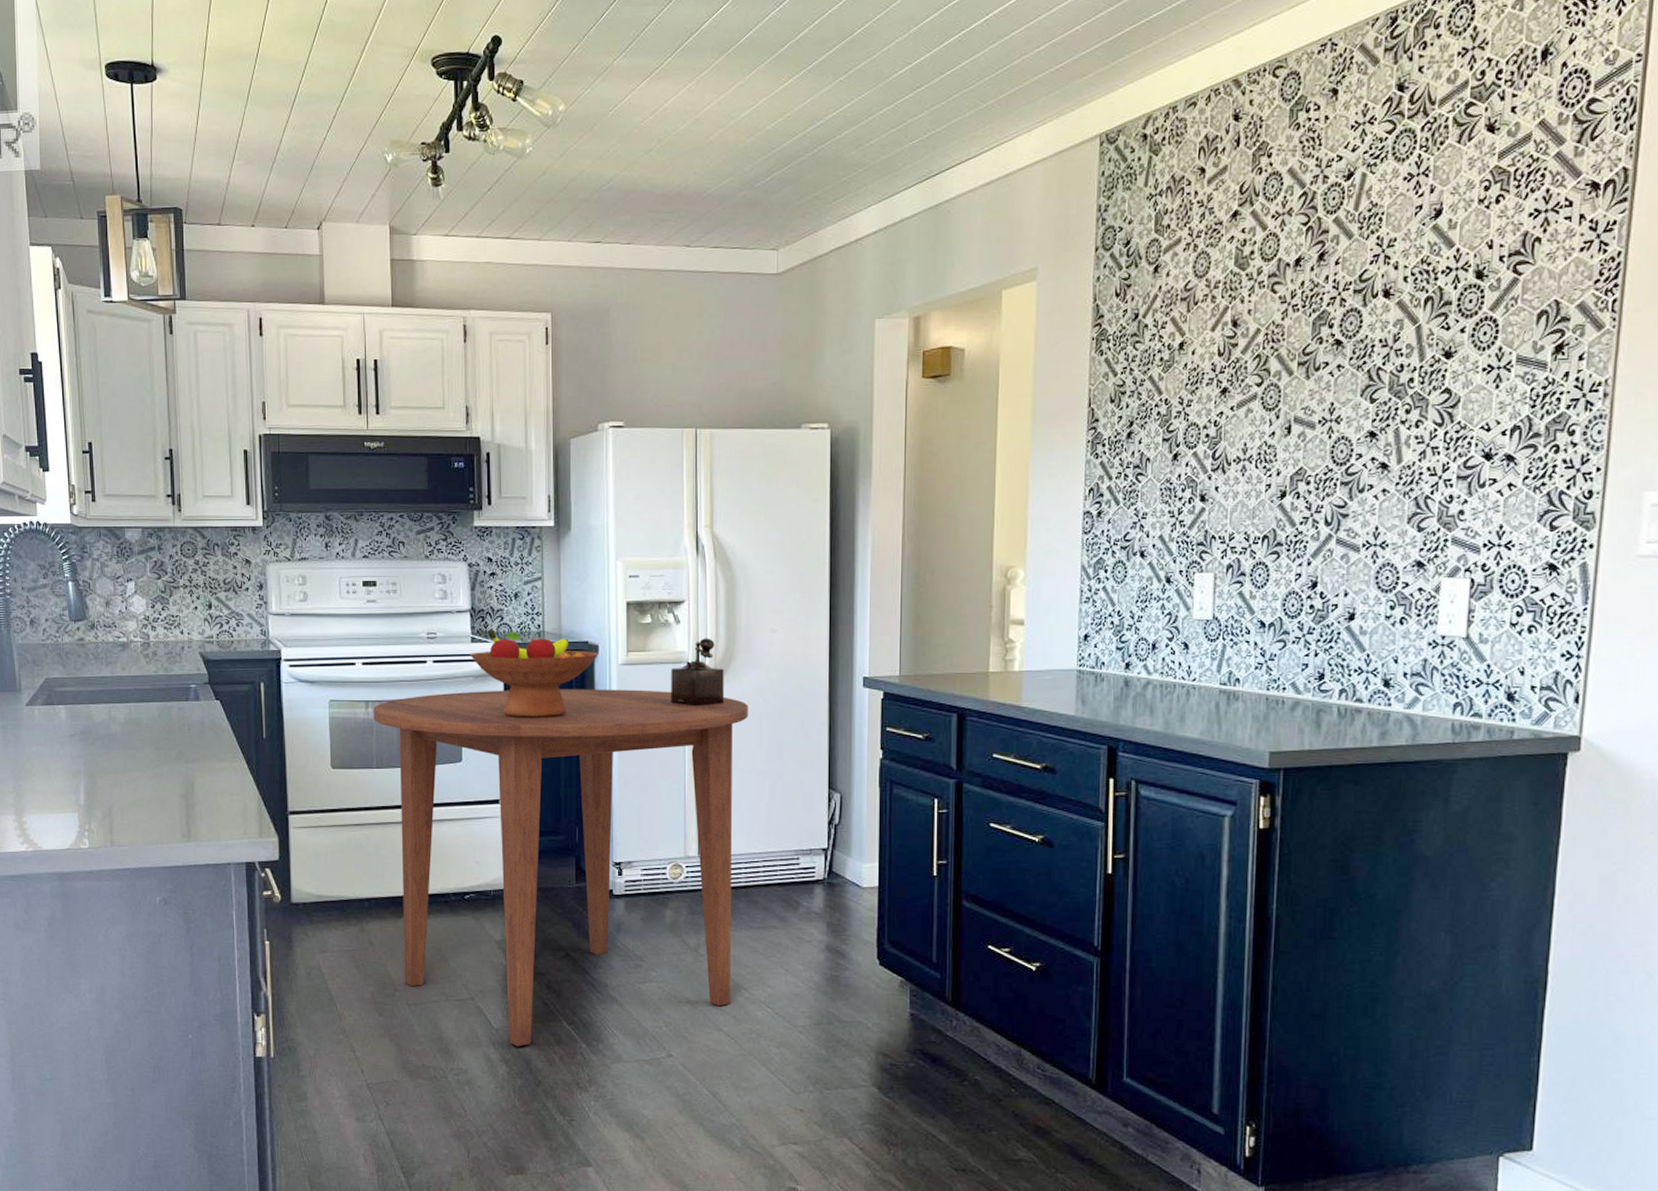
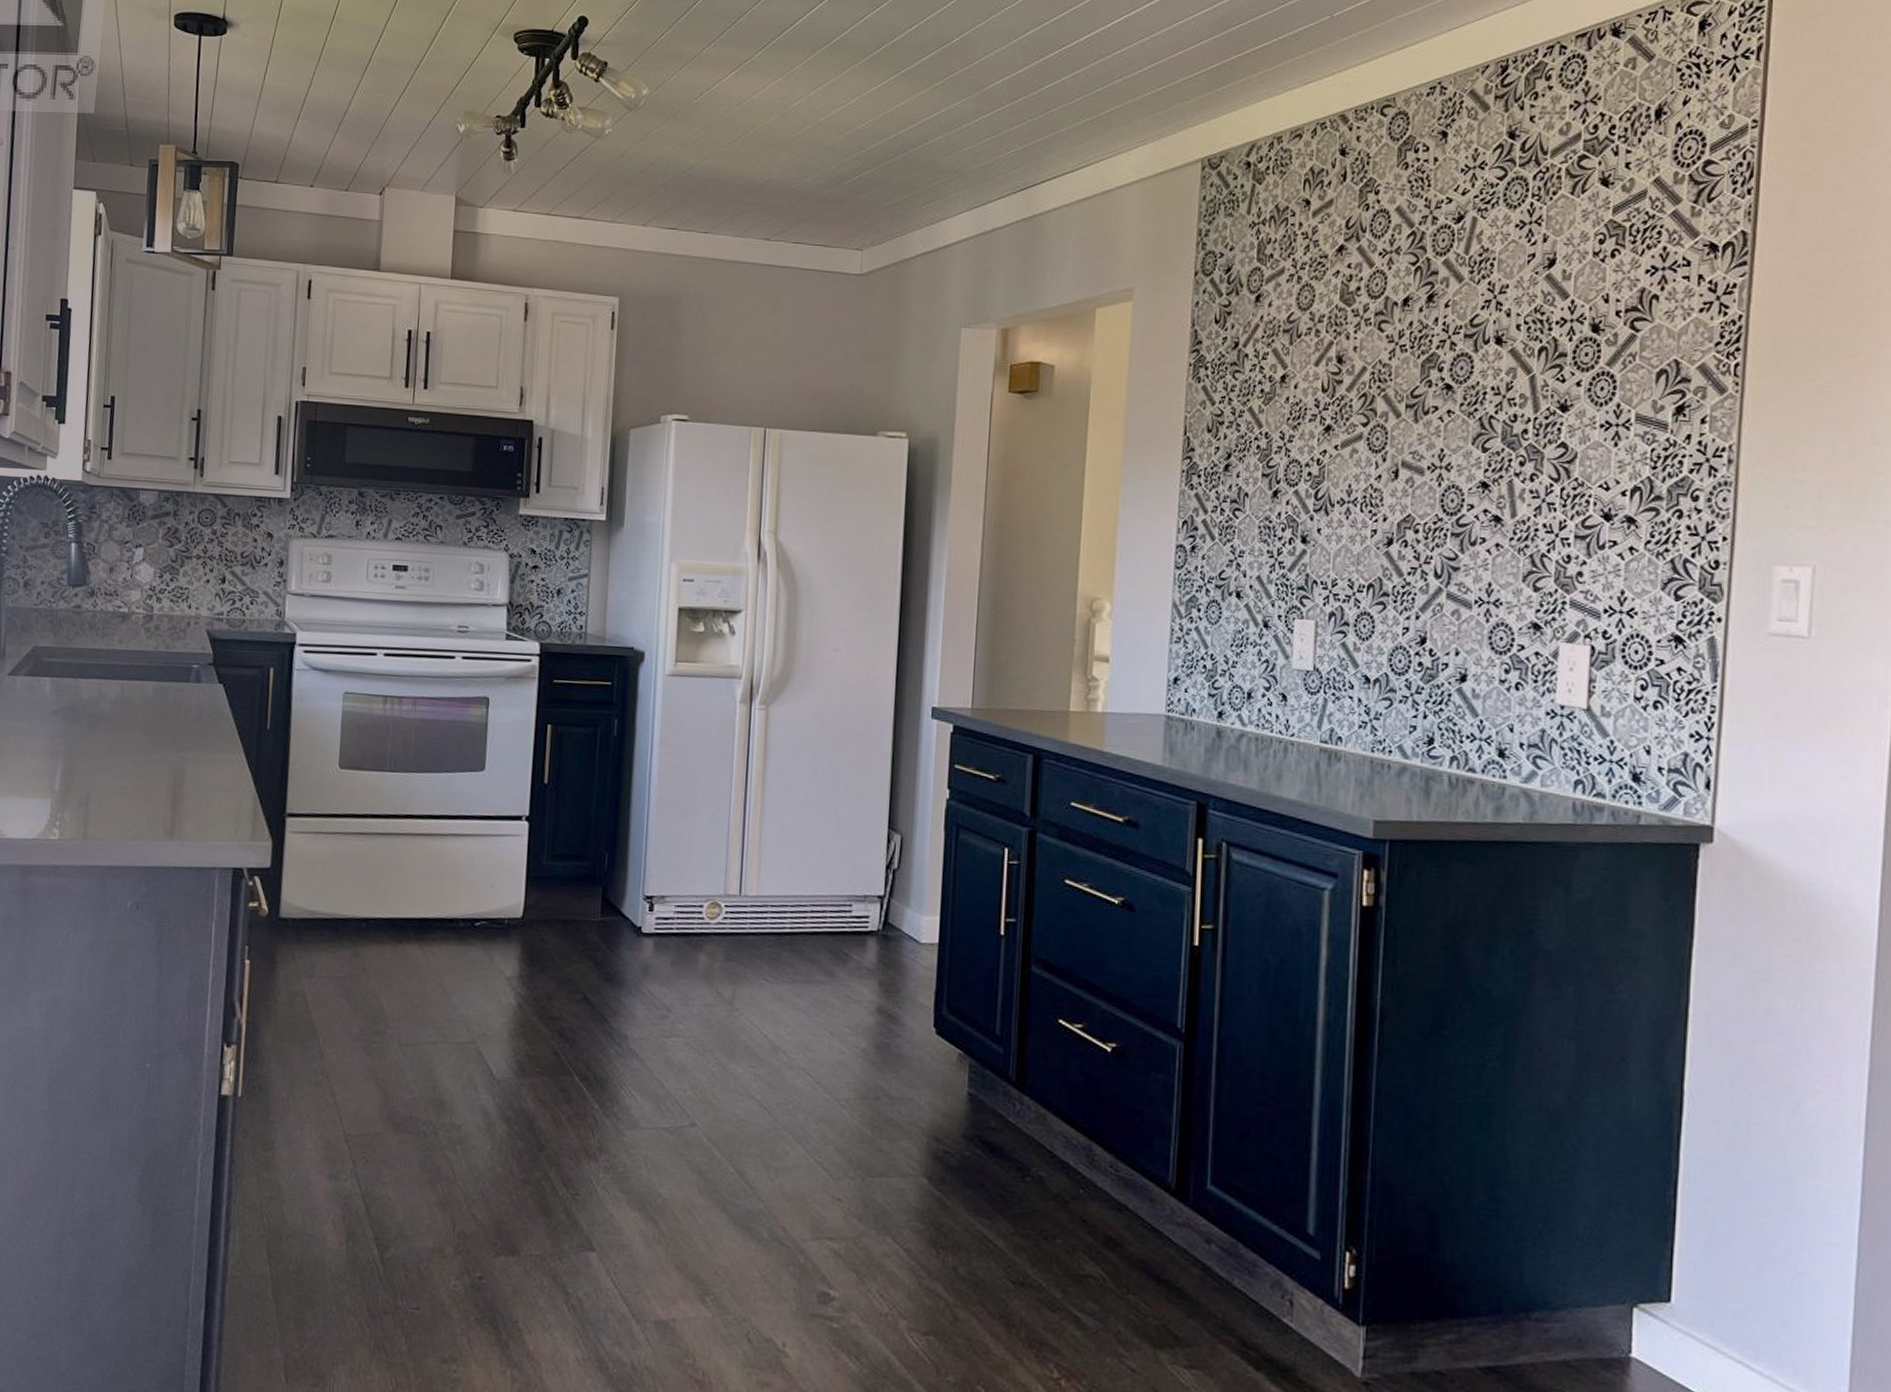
dining table: present [373,689,748,1047] -> none [391,693,805,1103]
fruit bowl: present [469,629,598,718] -> none [503,626,644,728]
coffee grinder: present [671,638,724,707] -> none [720,652,780,727]

